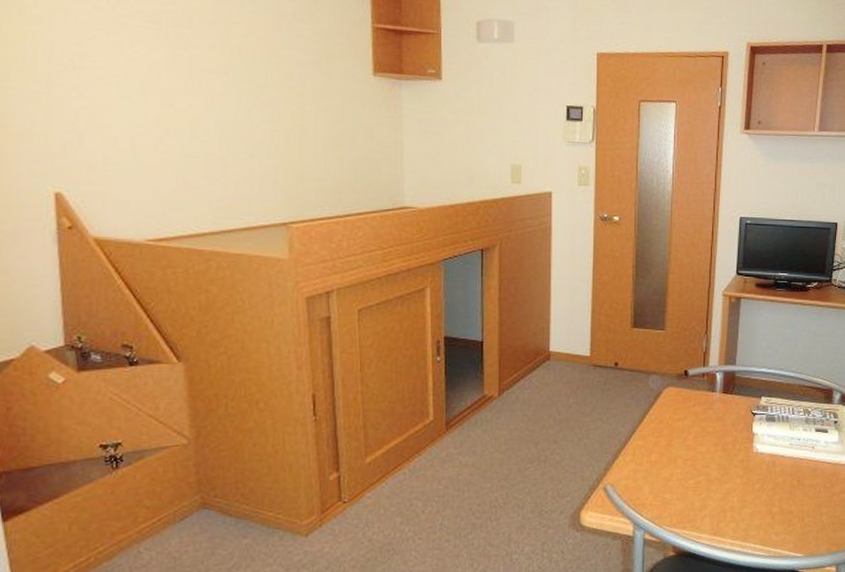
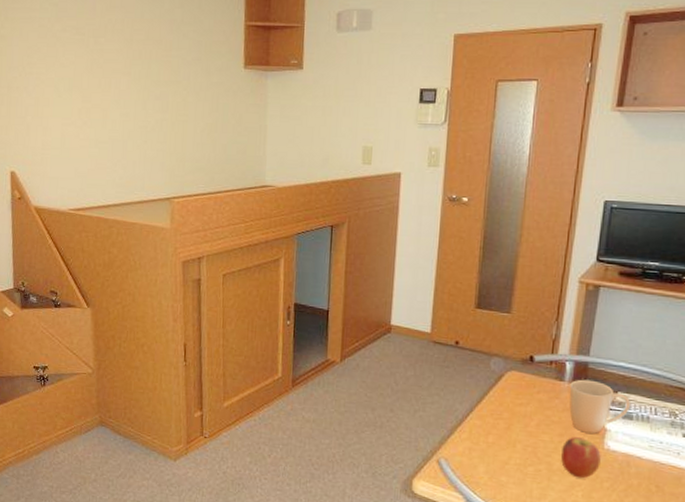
fruit: none [718,443,751,484] -> present [561,436,601,479]
mug: none [721,388,772,439] -> present [569,379,630,434]

